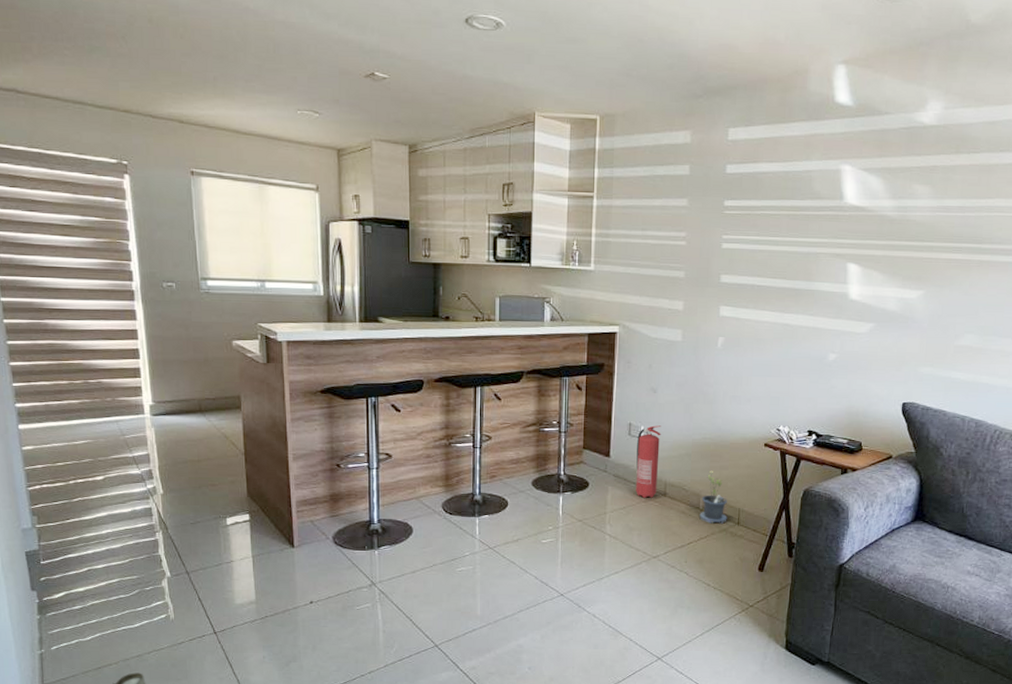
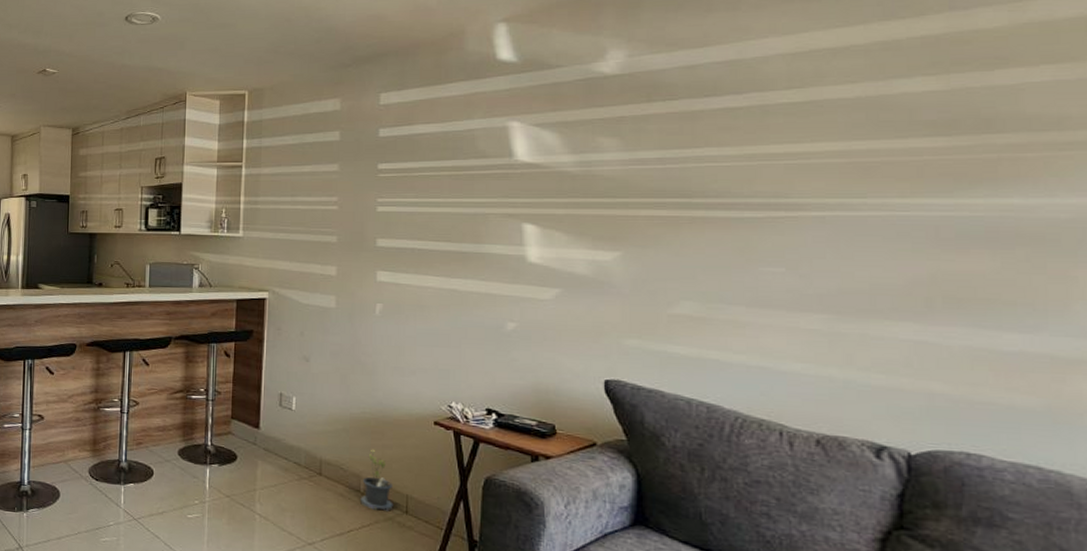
fire extinguisher: present [636,425,662,498] -> none [288,396,315,476]

